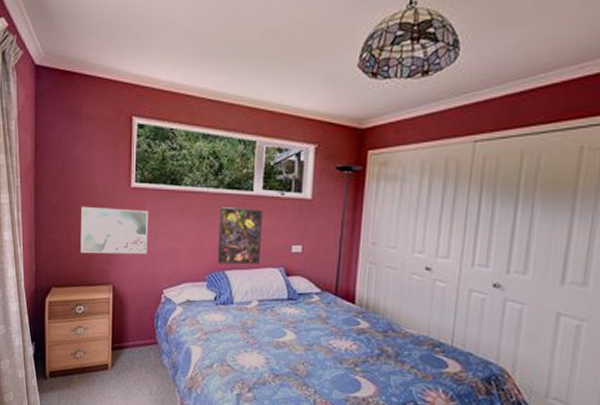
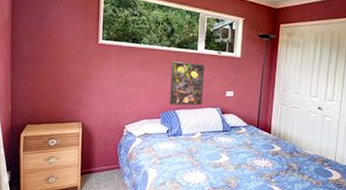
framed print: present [80,206,149,255] -> none [53,57,114,98]

